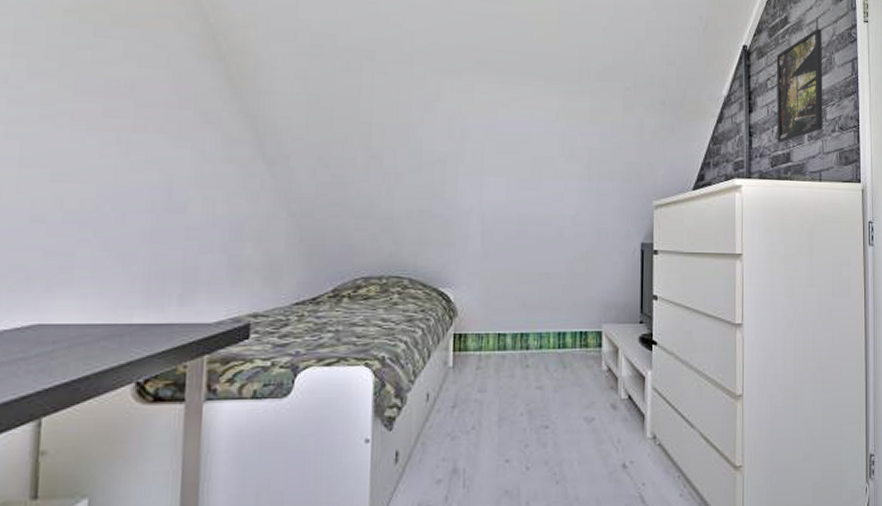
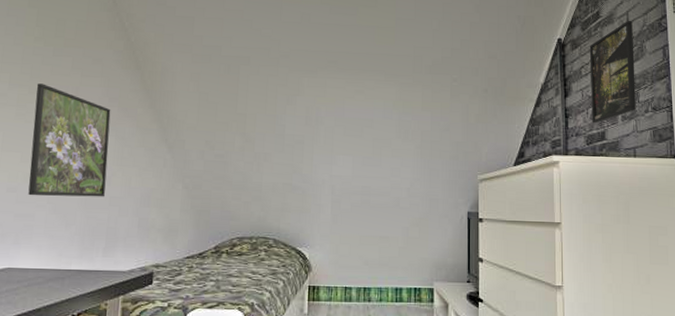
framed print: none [64,74,184,229] -> present [28,83,111,197]

